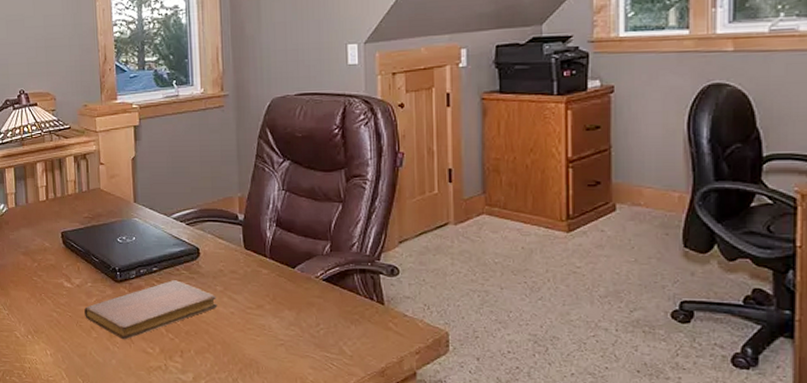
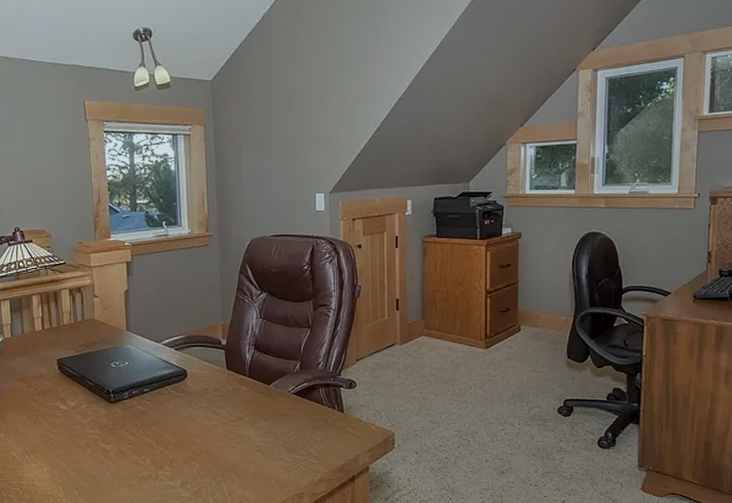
notebook: present [84,280,218,340] -> none [80,399,203,454]

